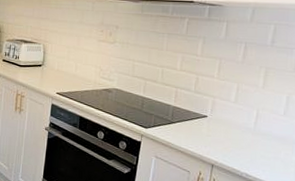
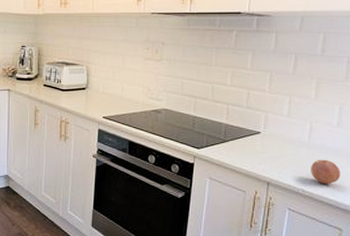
fruit: none [255,145,285,171] -> present [311,159,340,185]

